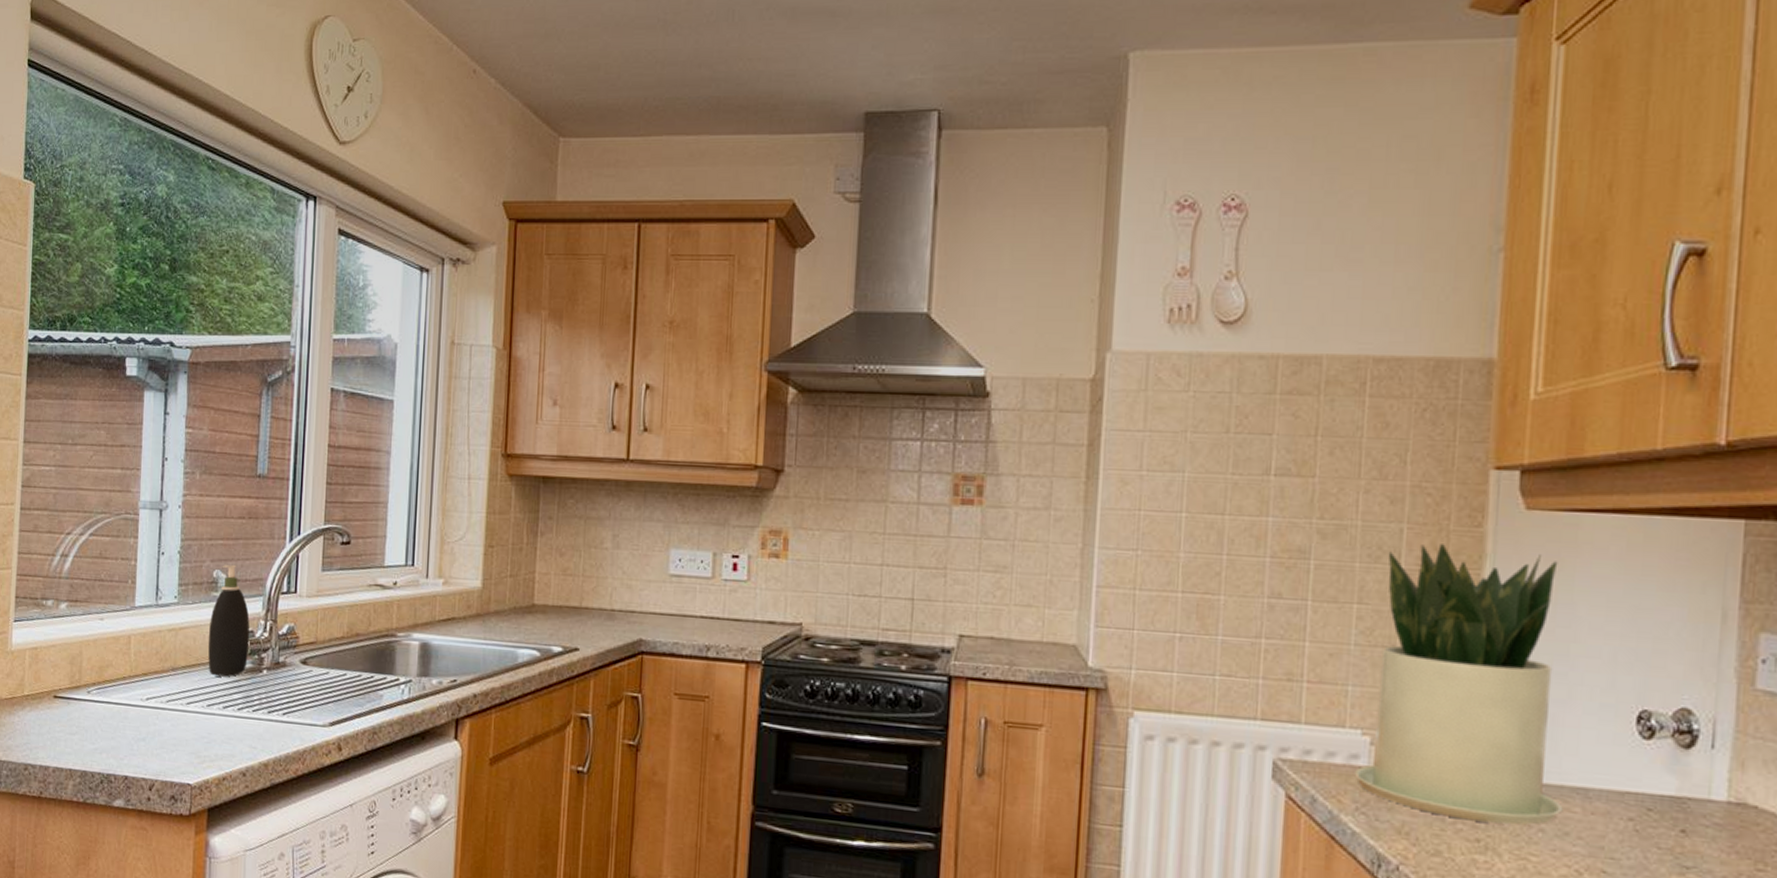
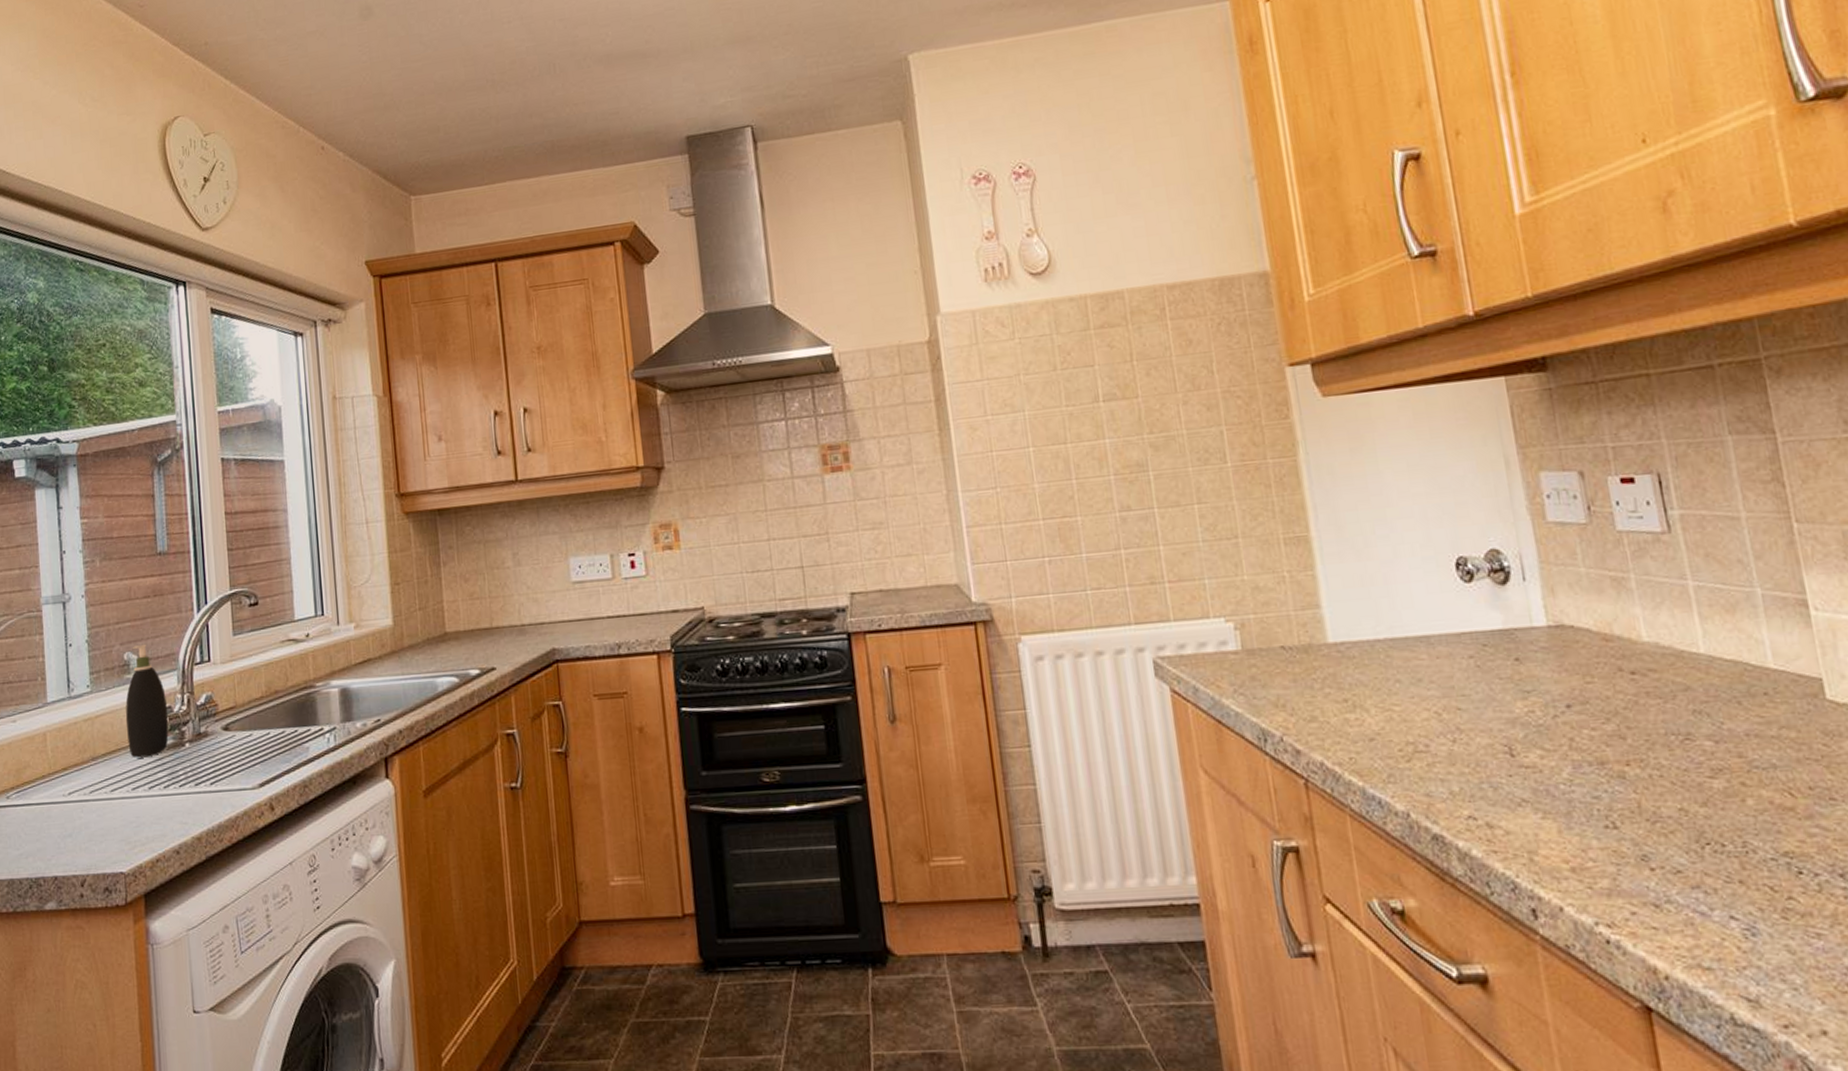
planter: present [1354,544,1563,825] -> none [1214,434,1412,684]

